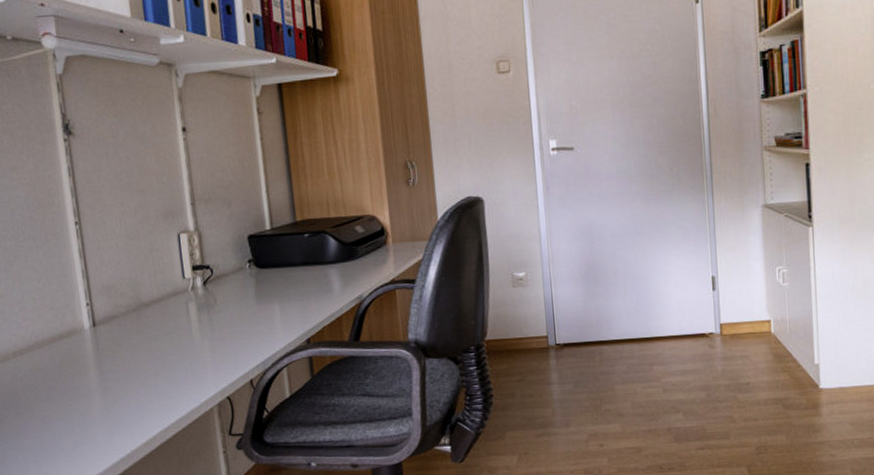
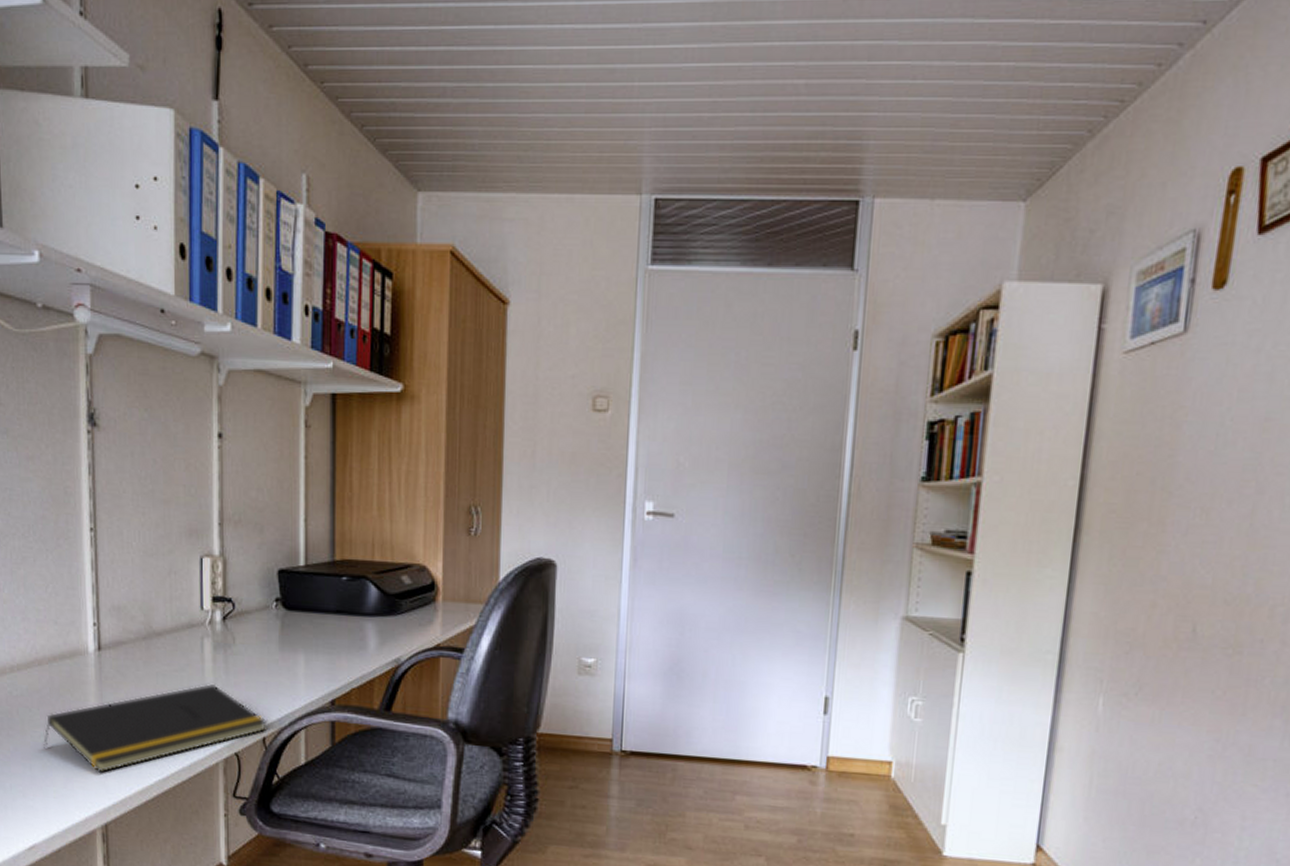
notepad: none [50,340,253,433] -> present [43,683,268,773]

